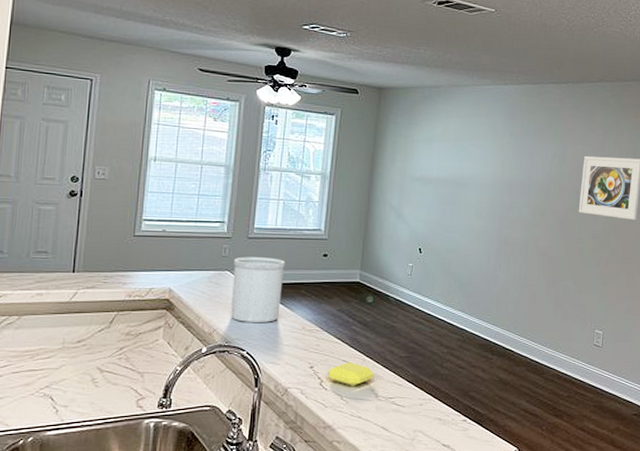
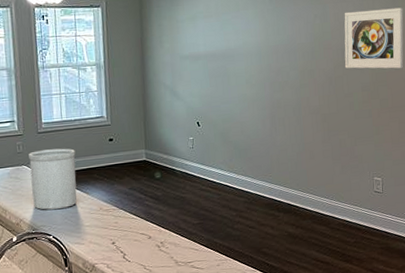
soap bar: present [327,362,374,386] -> none [128,234,171,256]

